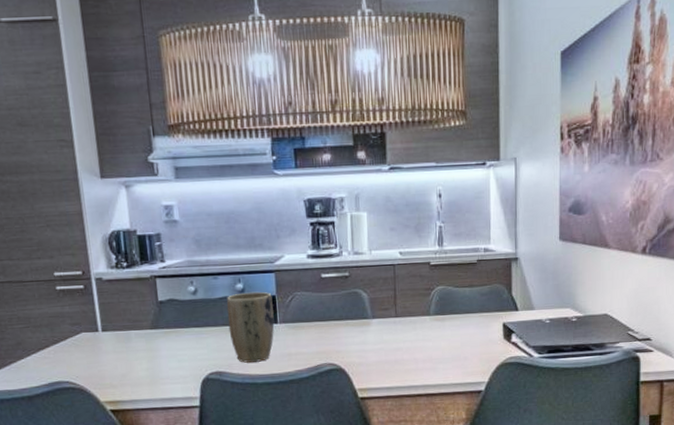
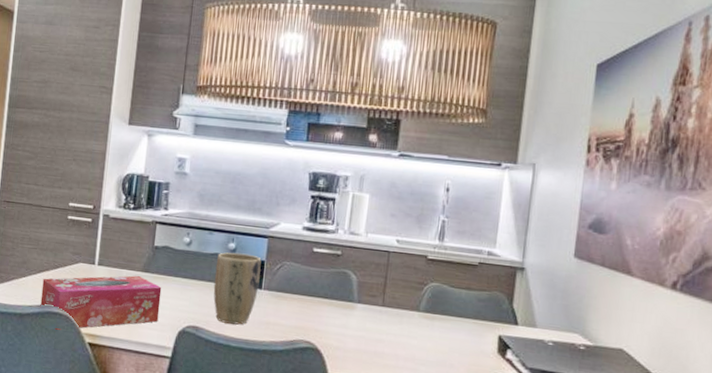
tissue box: none [44,334,179,404] -> present [40,275,162,330]

